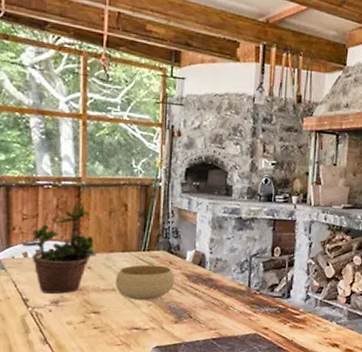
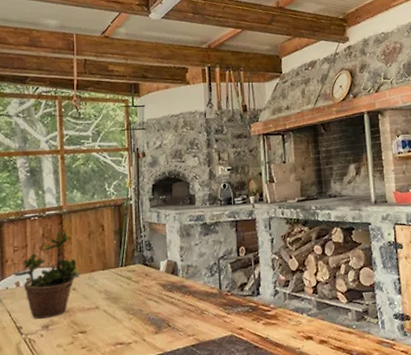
bowl: present [115,264,175,300] -> none [98,278,151,315]

